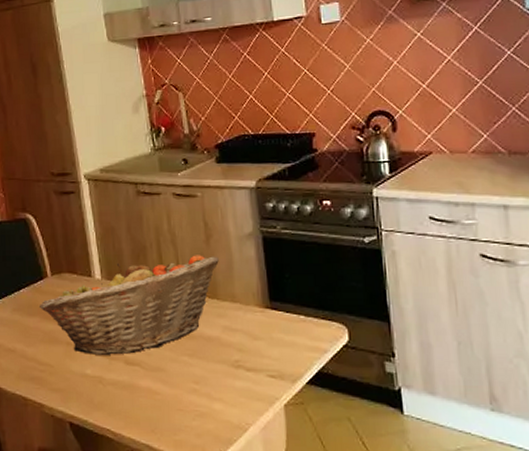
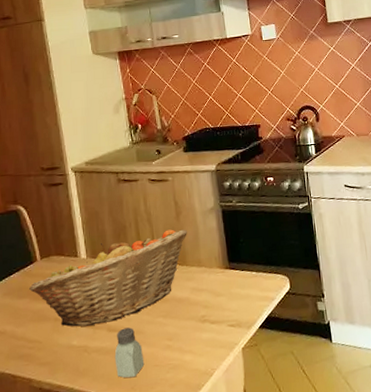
saltshaker: none [132,363,167,420] -> present [114,327,145,378]

